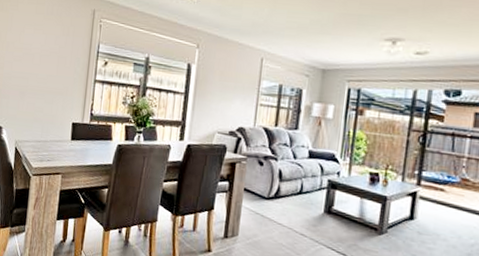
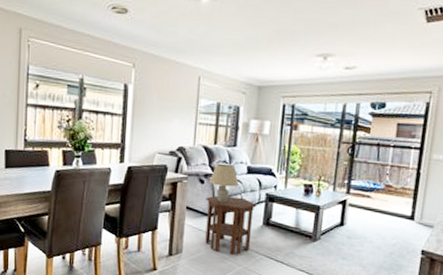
side table: none [262,179,318,243] -> present [205,196,257,255]
table lamp: none [268,145,299,187] -> present [208,163,239,203]

